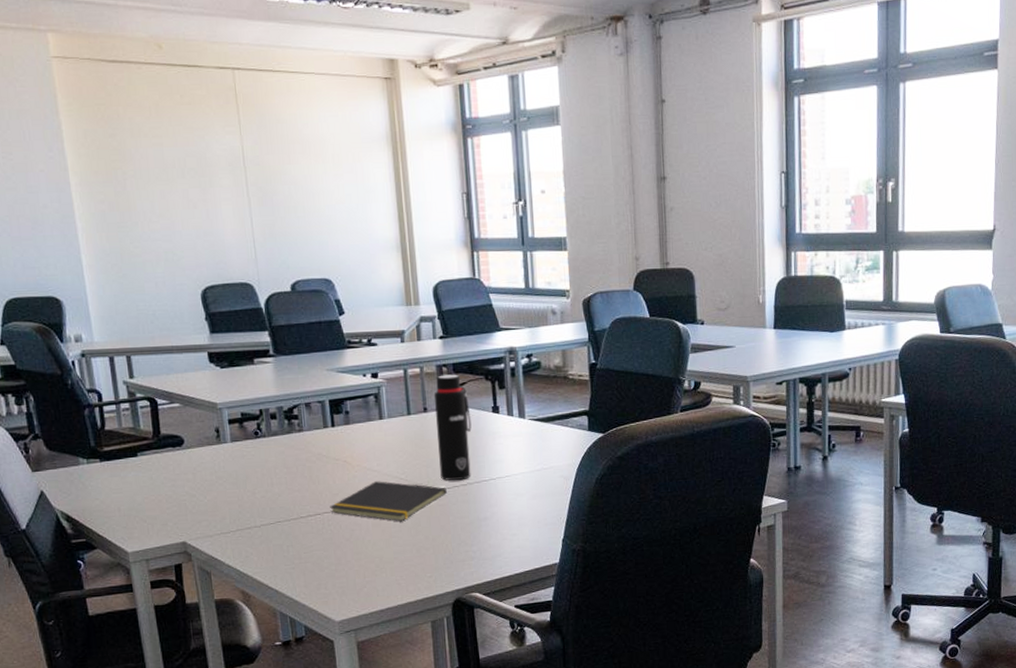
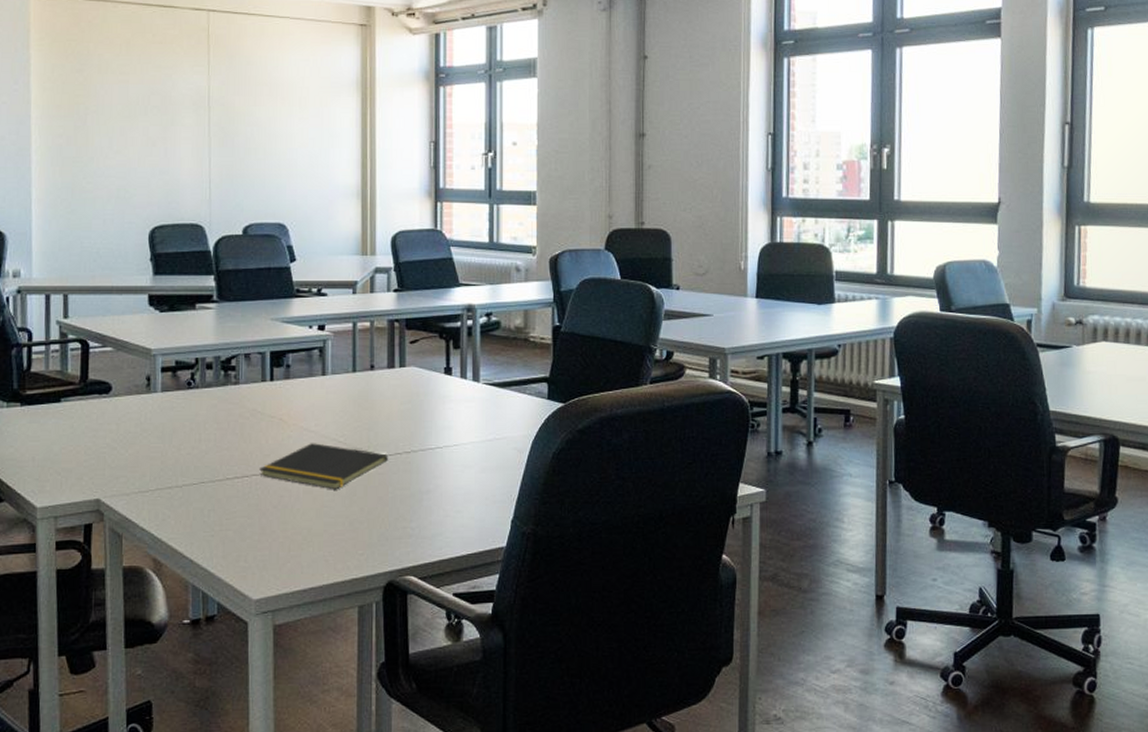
water bottle: present [433,374,472,481] -> none [382,330,421,446]

